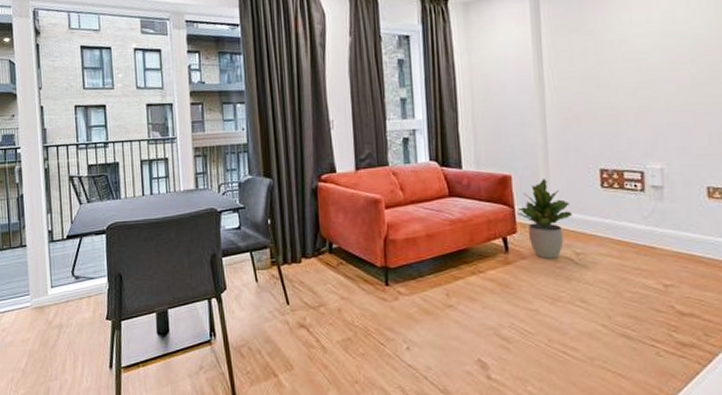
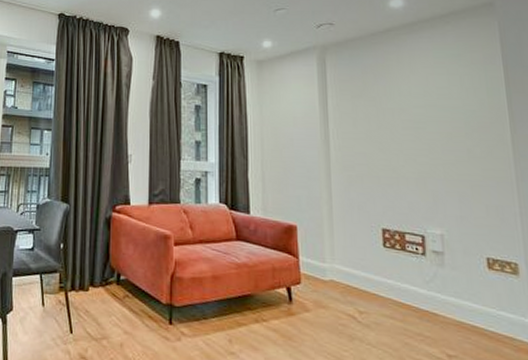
potted plant: present [517,179,573,259] -> none [301,232,356,315]

